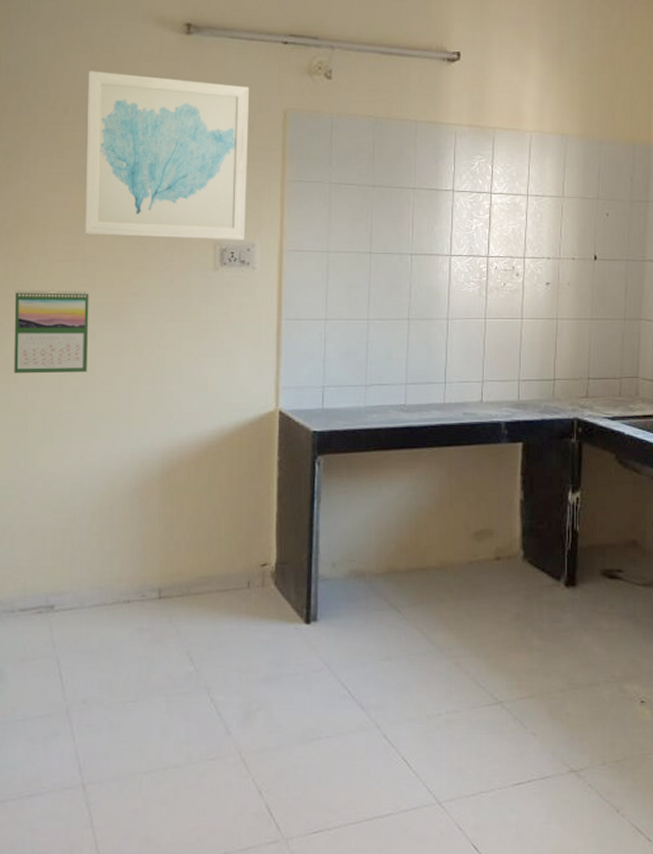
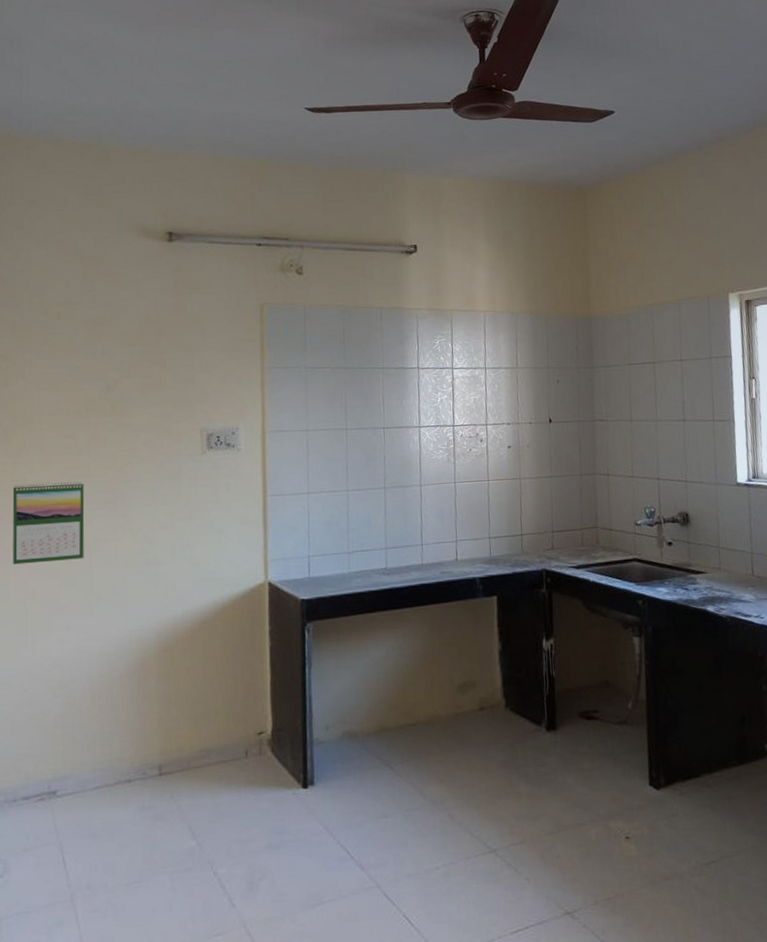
wall art: present [85,71,250,240] -> none [78,278,230,428]

